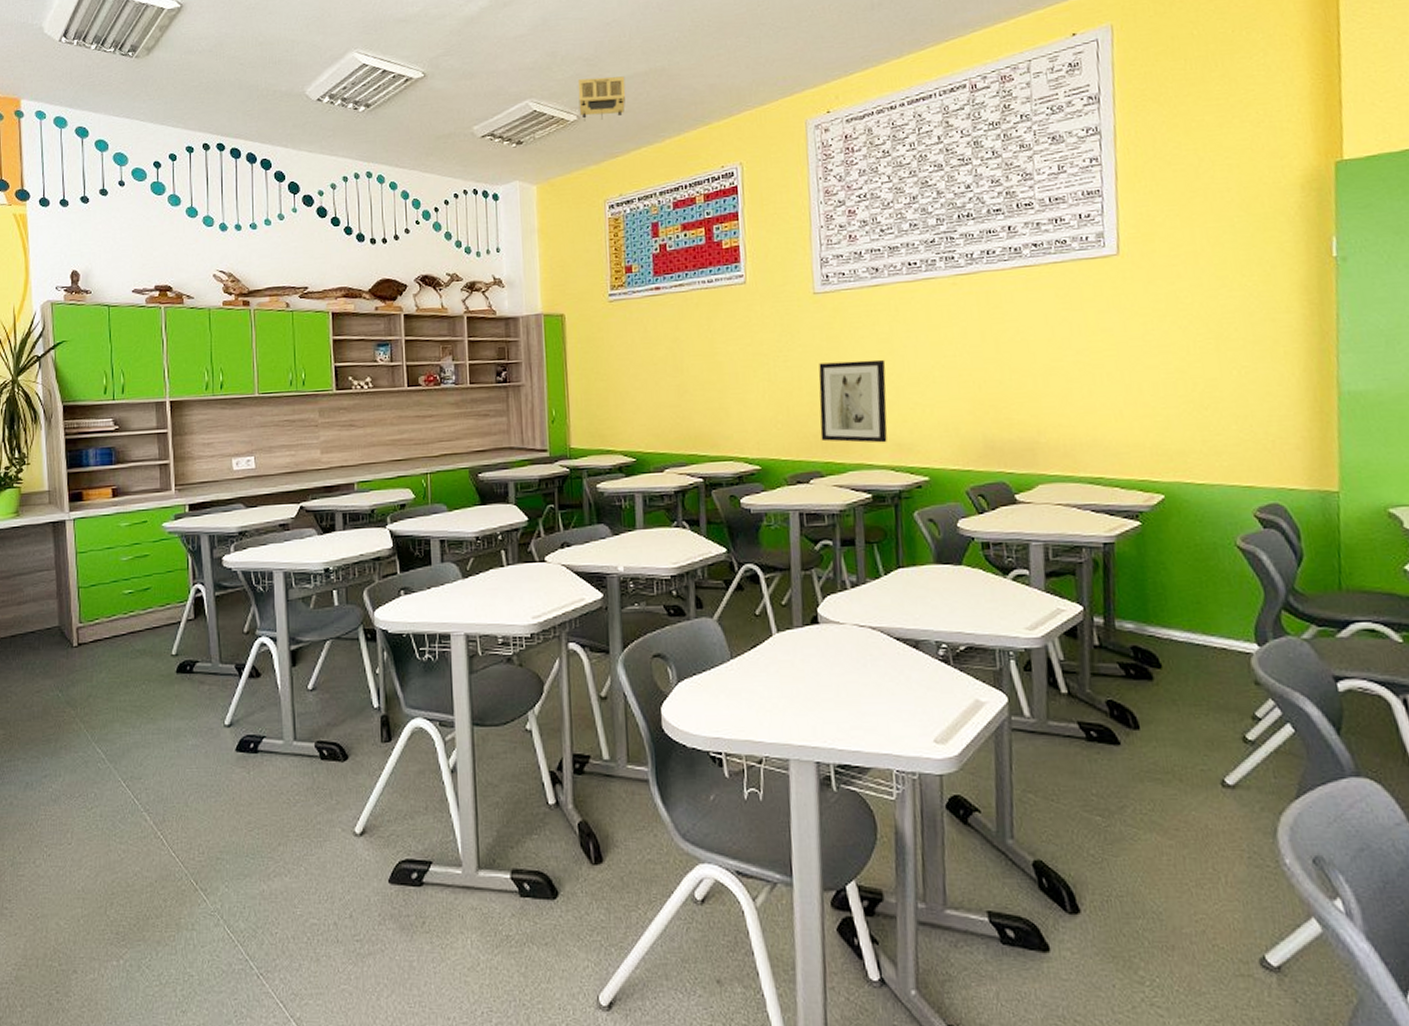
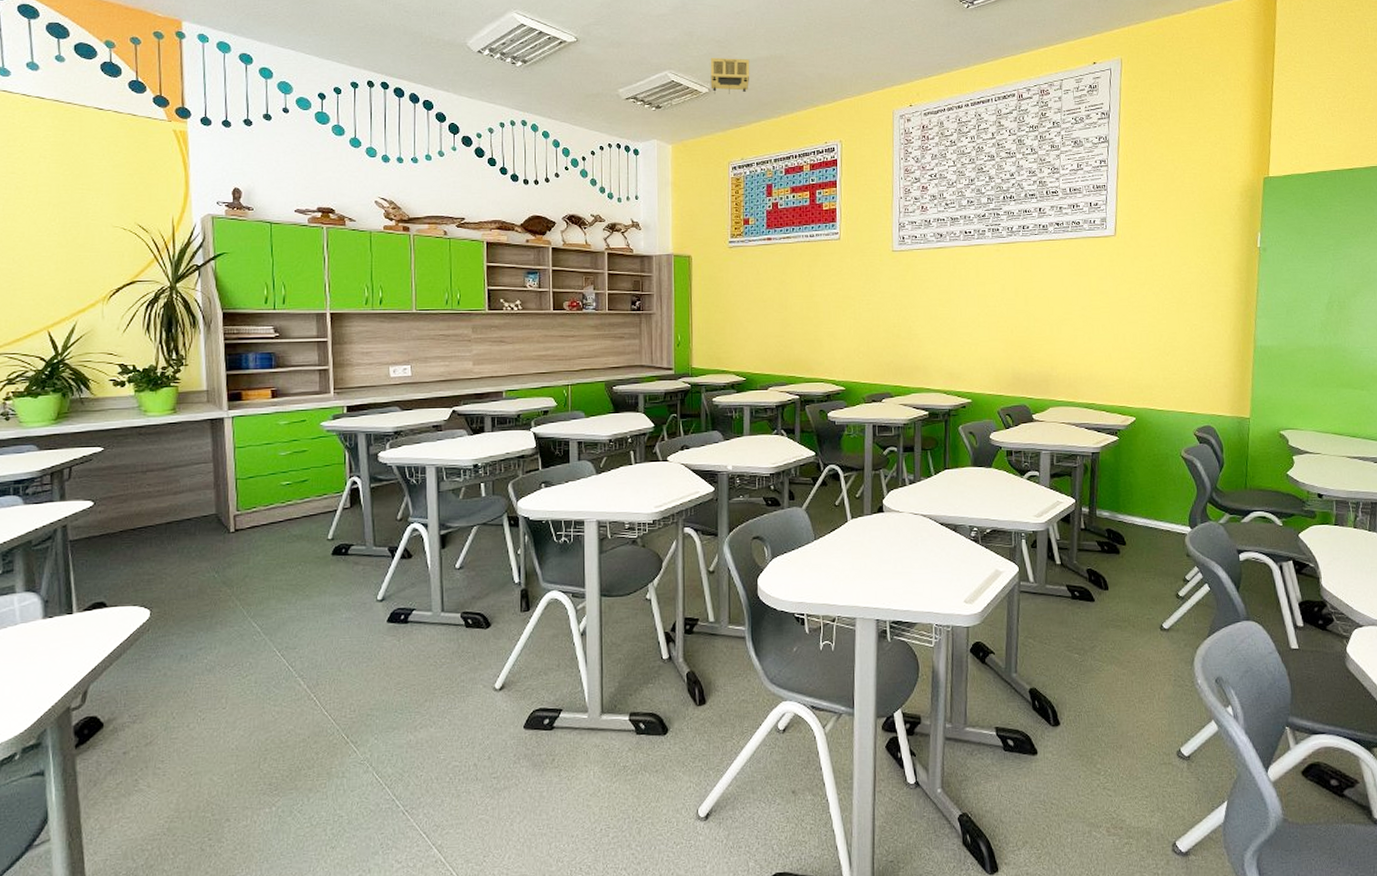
wall art: present [818,359,888,443] -> none [892,306,944,372]

